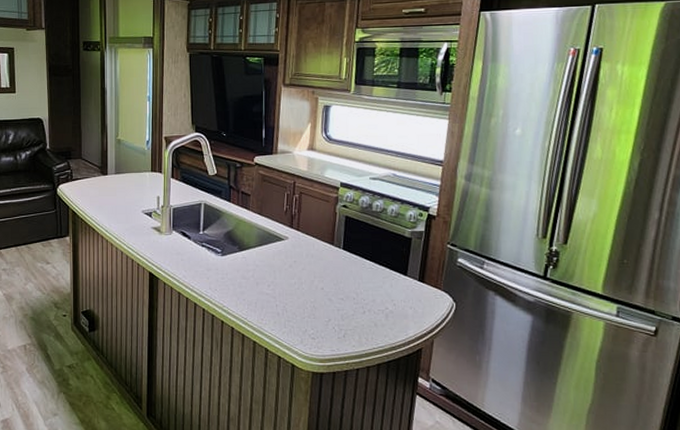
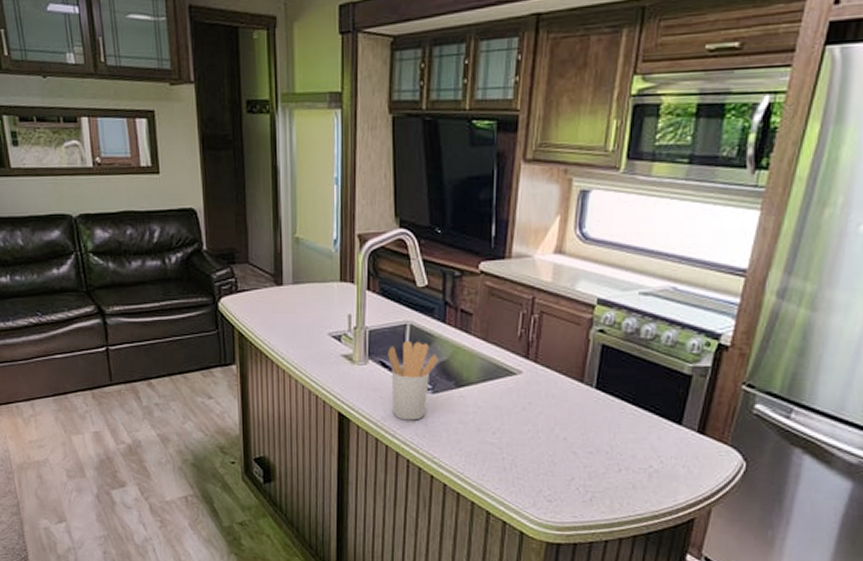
utensil holder: none [187,216,226,277] -> present [388,341,438,421]

